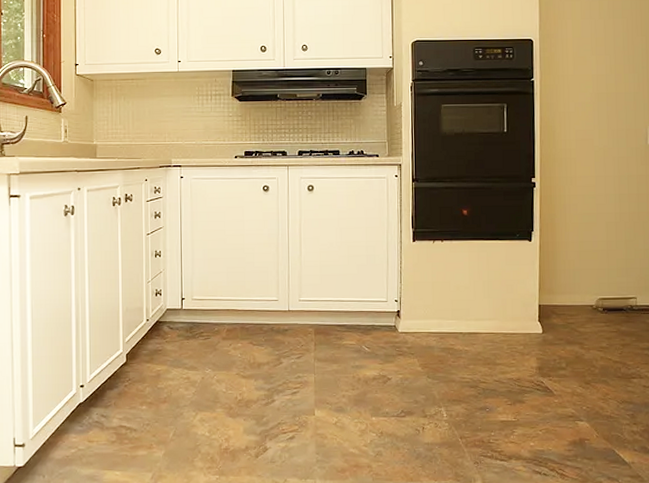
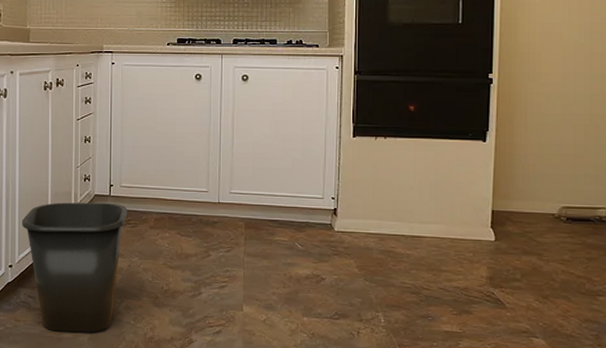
waste bin: none [92,316,200,450] -> present [21,202,127,333]

